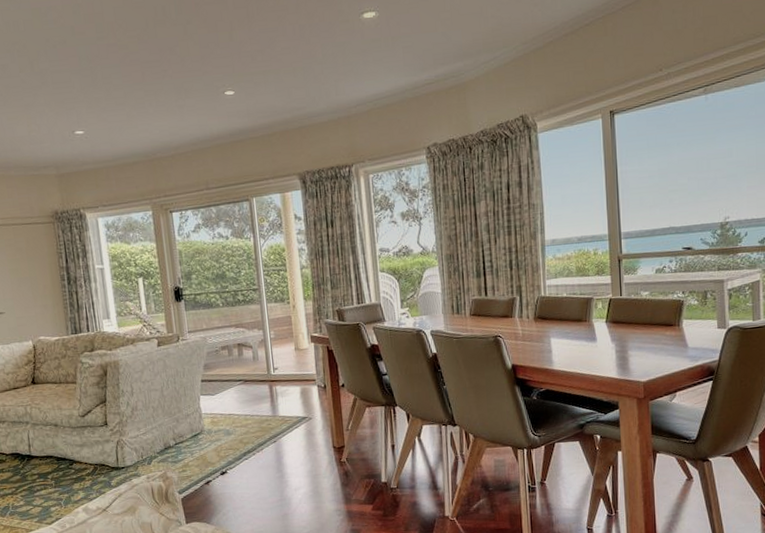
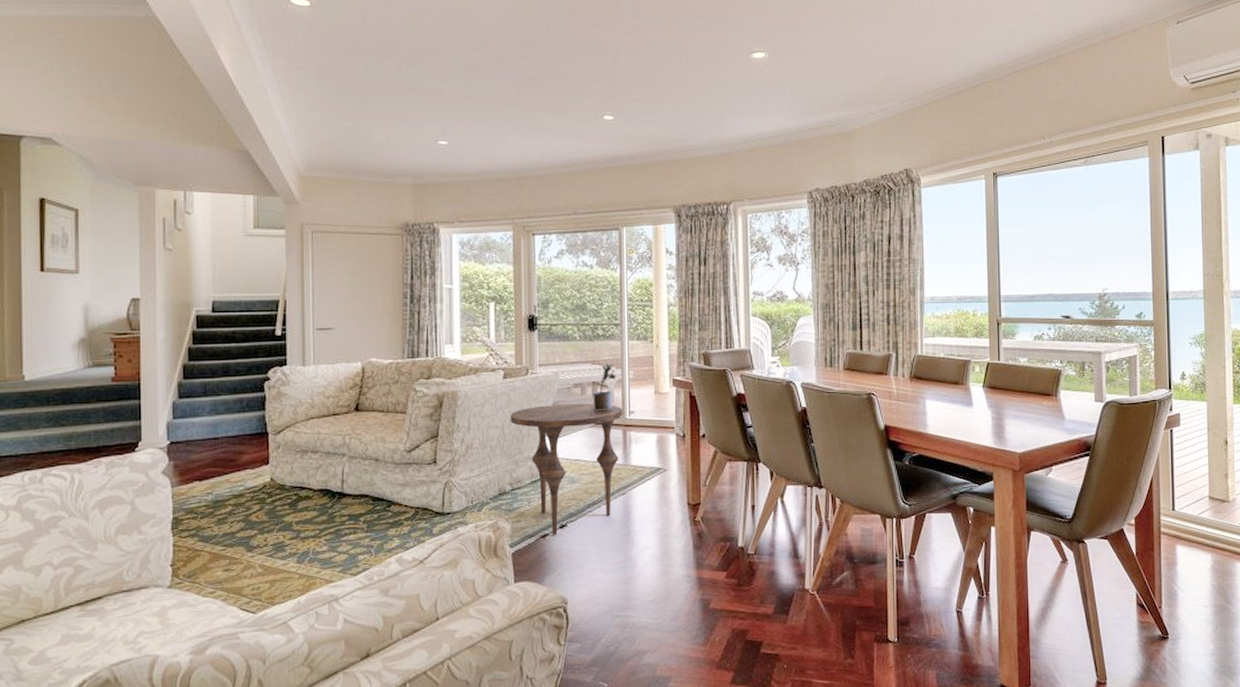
side table: none [167,363,268,481] -> present [510,403,623,535]
potted plant: none [239,325,259,369] -> present [593,363,616,410]

